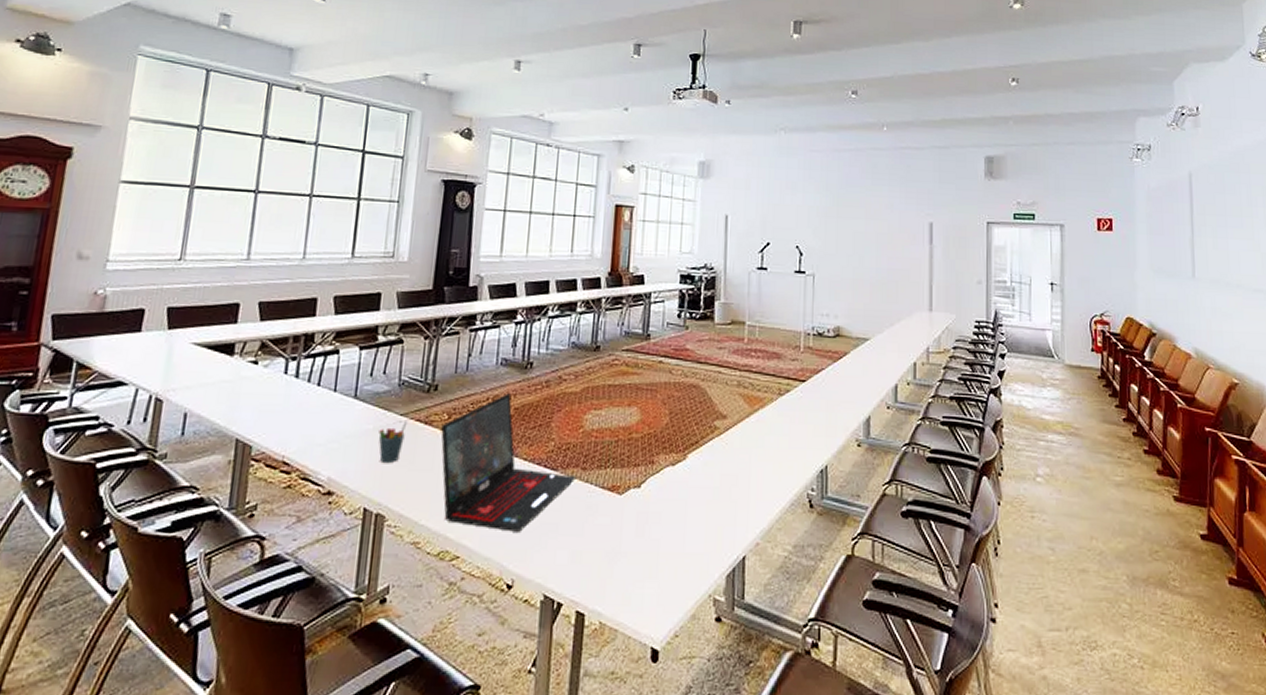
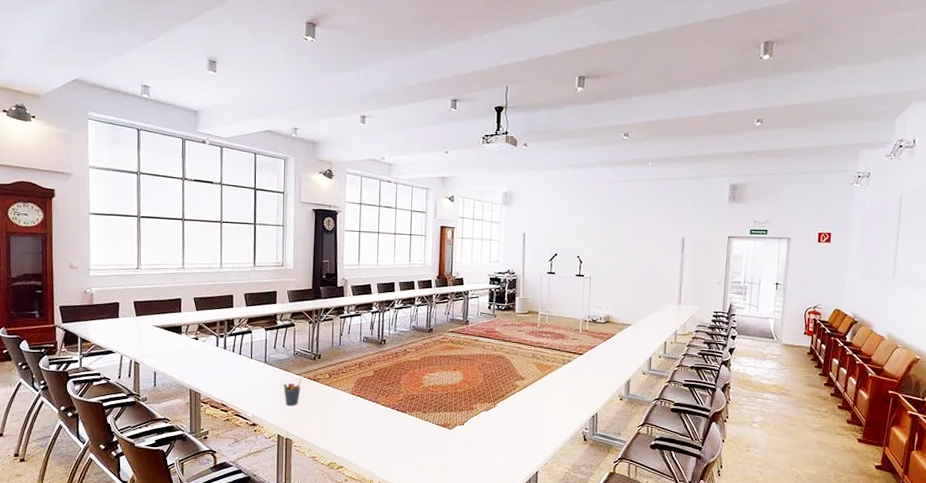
laptop: present [441,393,577,532] -> none [325,361,420,452]

